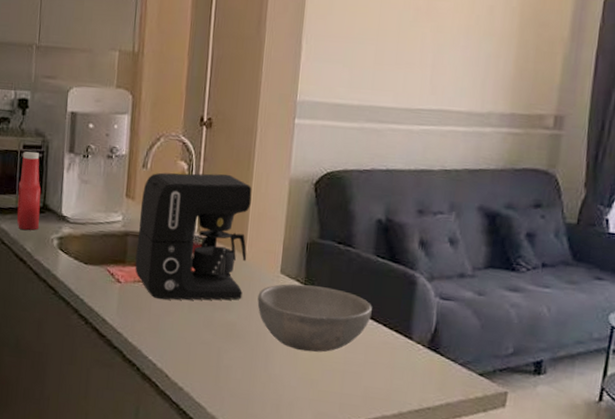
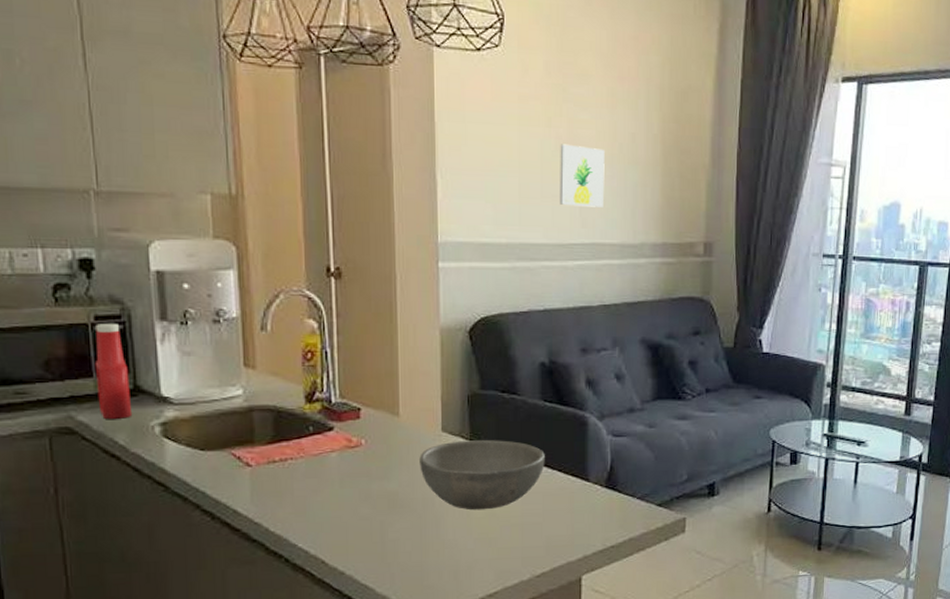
coffee maker: present [135,172,252,301] -> none [264,329,402,479]
wall art: none [412,15,461,76] -> present [560,144,605,208]

